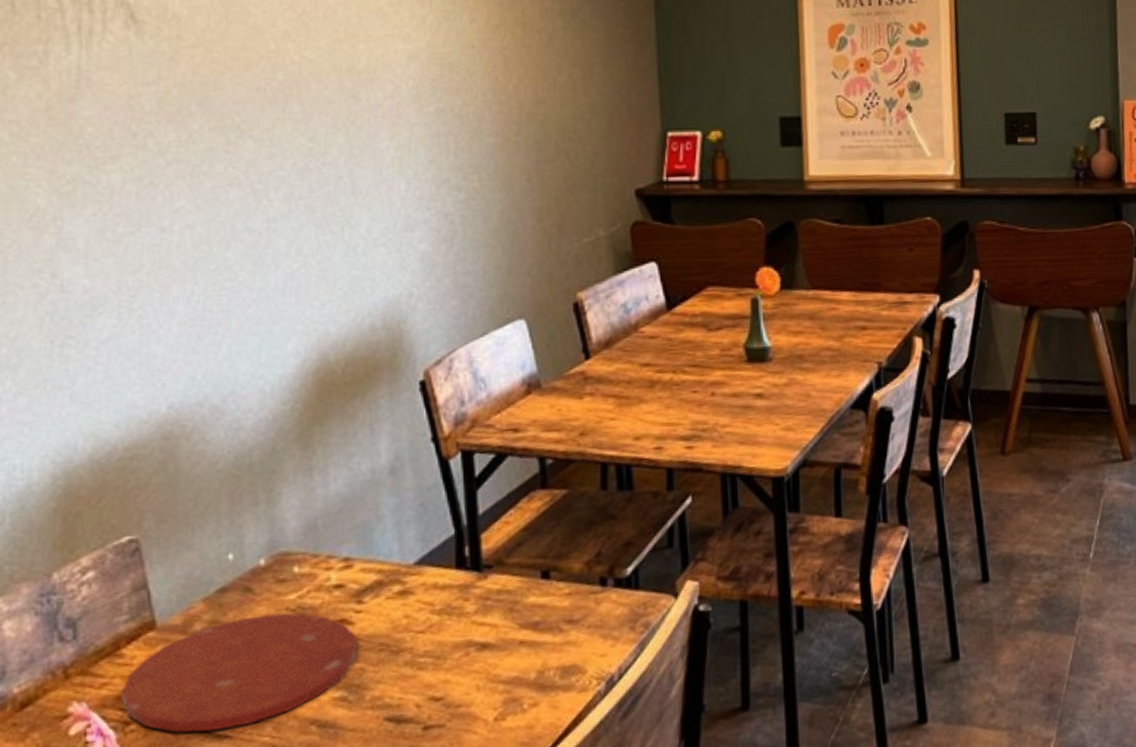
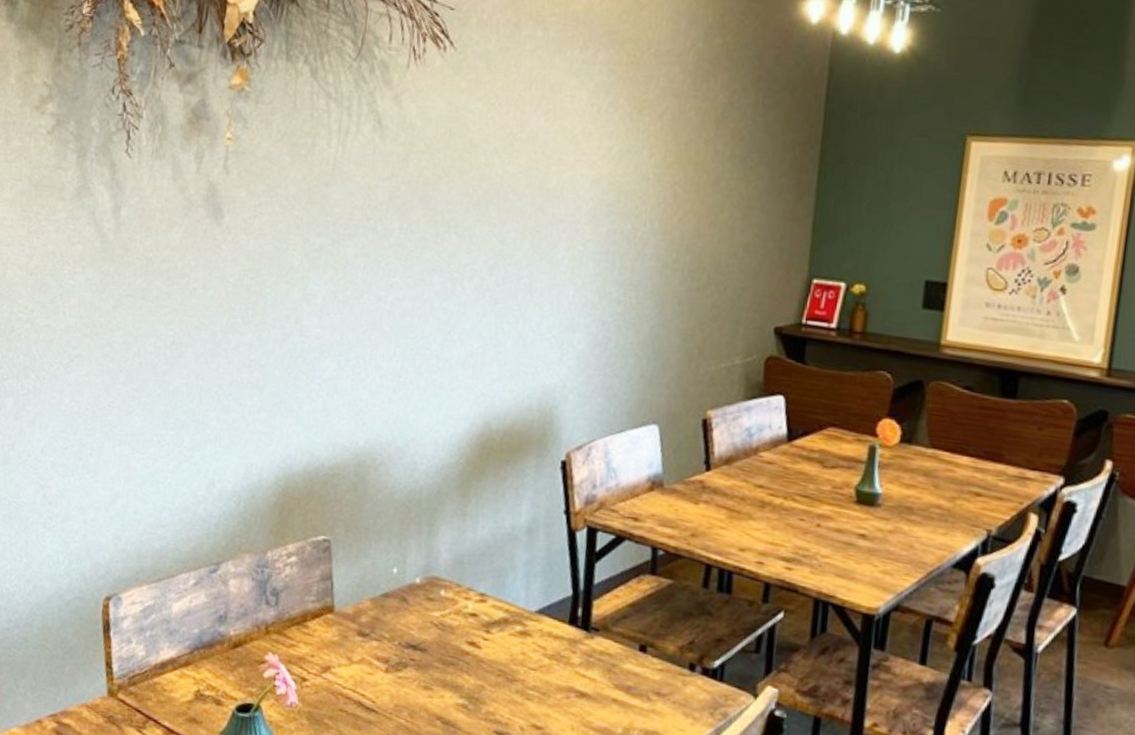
plate: present [121,613,357,733] -> none [303,621,481,706]

